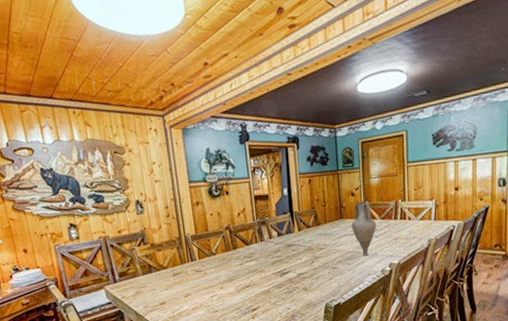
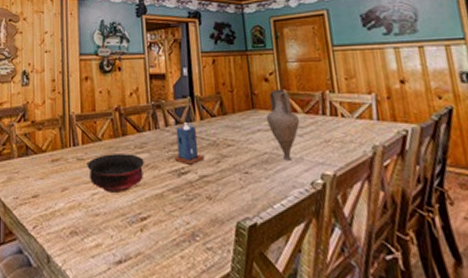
bowl: none [204,263,253,295] -> present [87,154,144,194]
candle: none [278,234,301,267] -> present [175,122,204,164]

